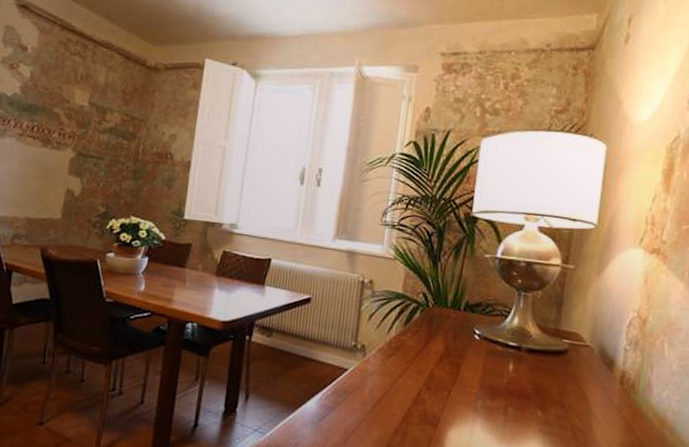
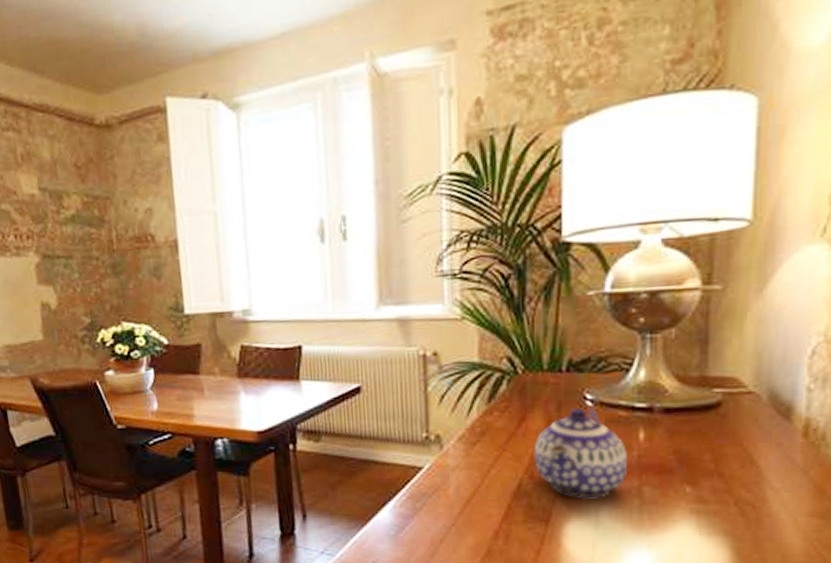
teapot: none [432,339,499,412] -> present [533,408,627,499]

